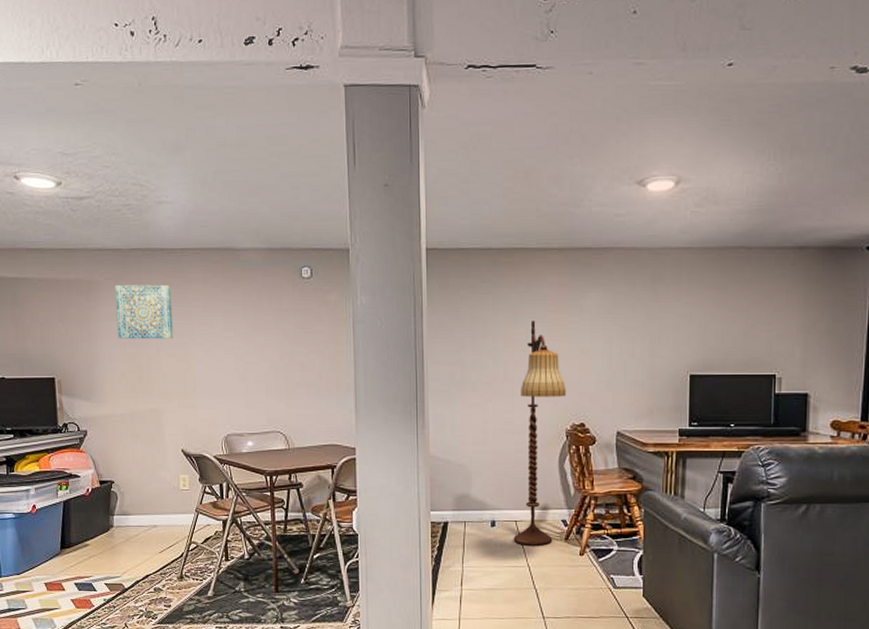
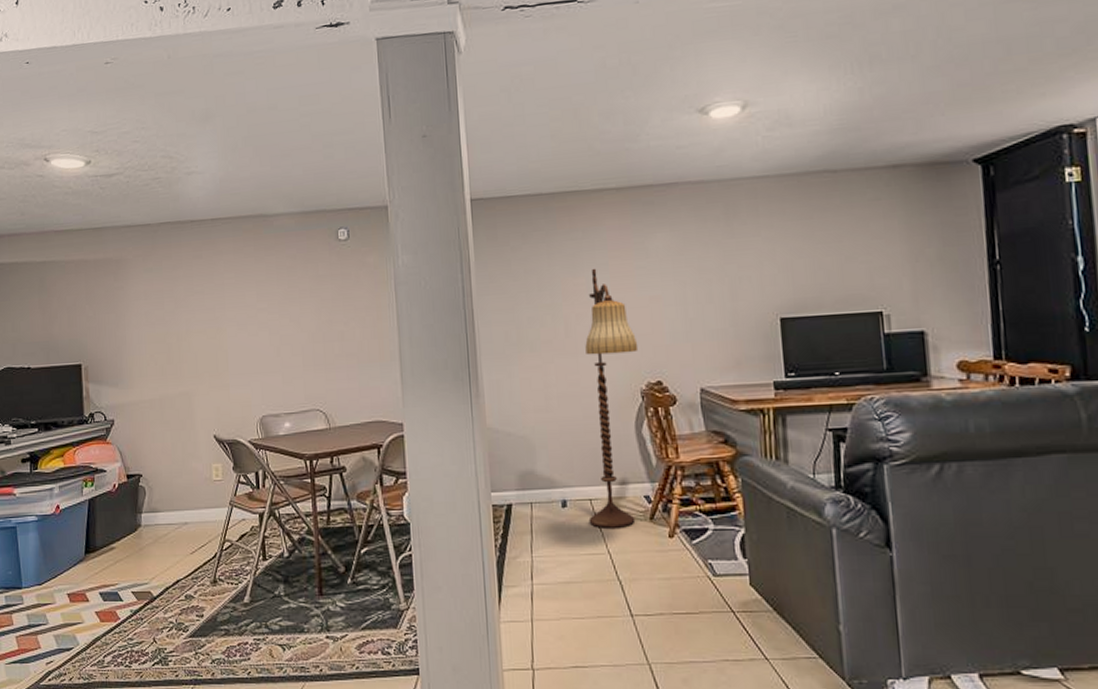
wall art: present [115,284,173,340] -> none [144,257,204,319]

